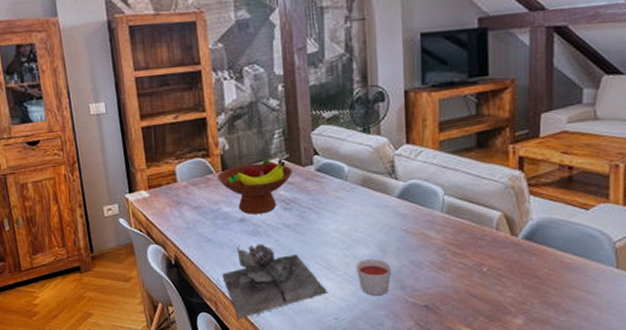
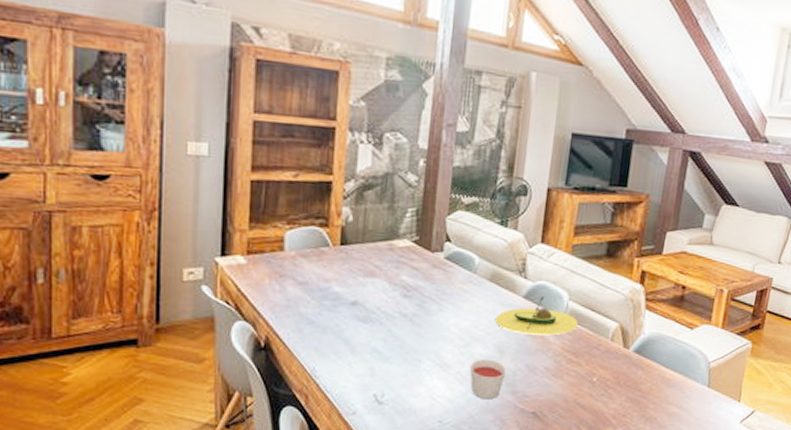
fruit bowl: present [217,158,292,215] -> none [333,238,420,299]
flower: present [222,244,329,318] -> none [320,332,437,415]
avocado: none [373,194,457,232] -> present [496,296,578,335]

